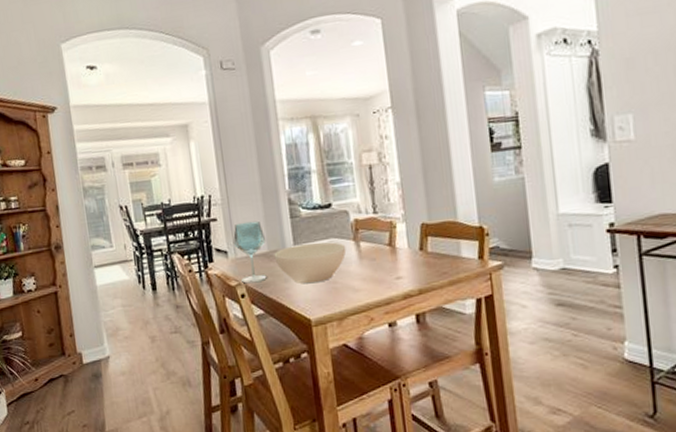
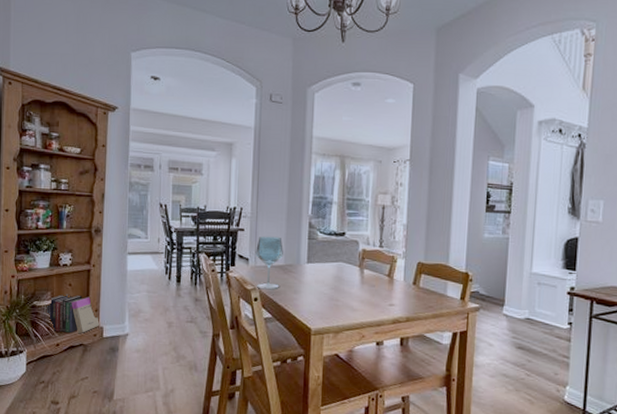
books: none [15,321,77,366] -> present [44,294,99,334]
bowl: present [274,242,347,284] -> none [289,263,352,298]

